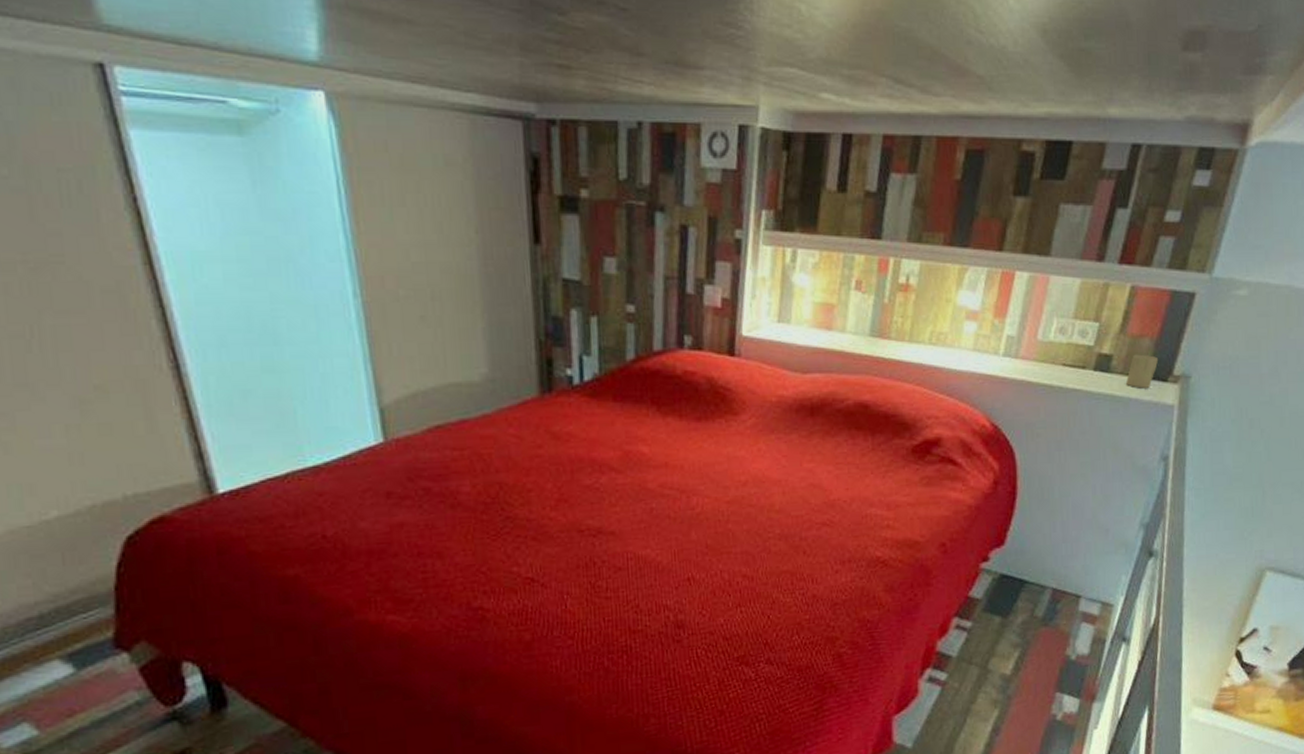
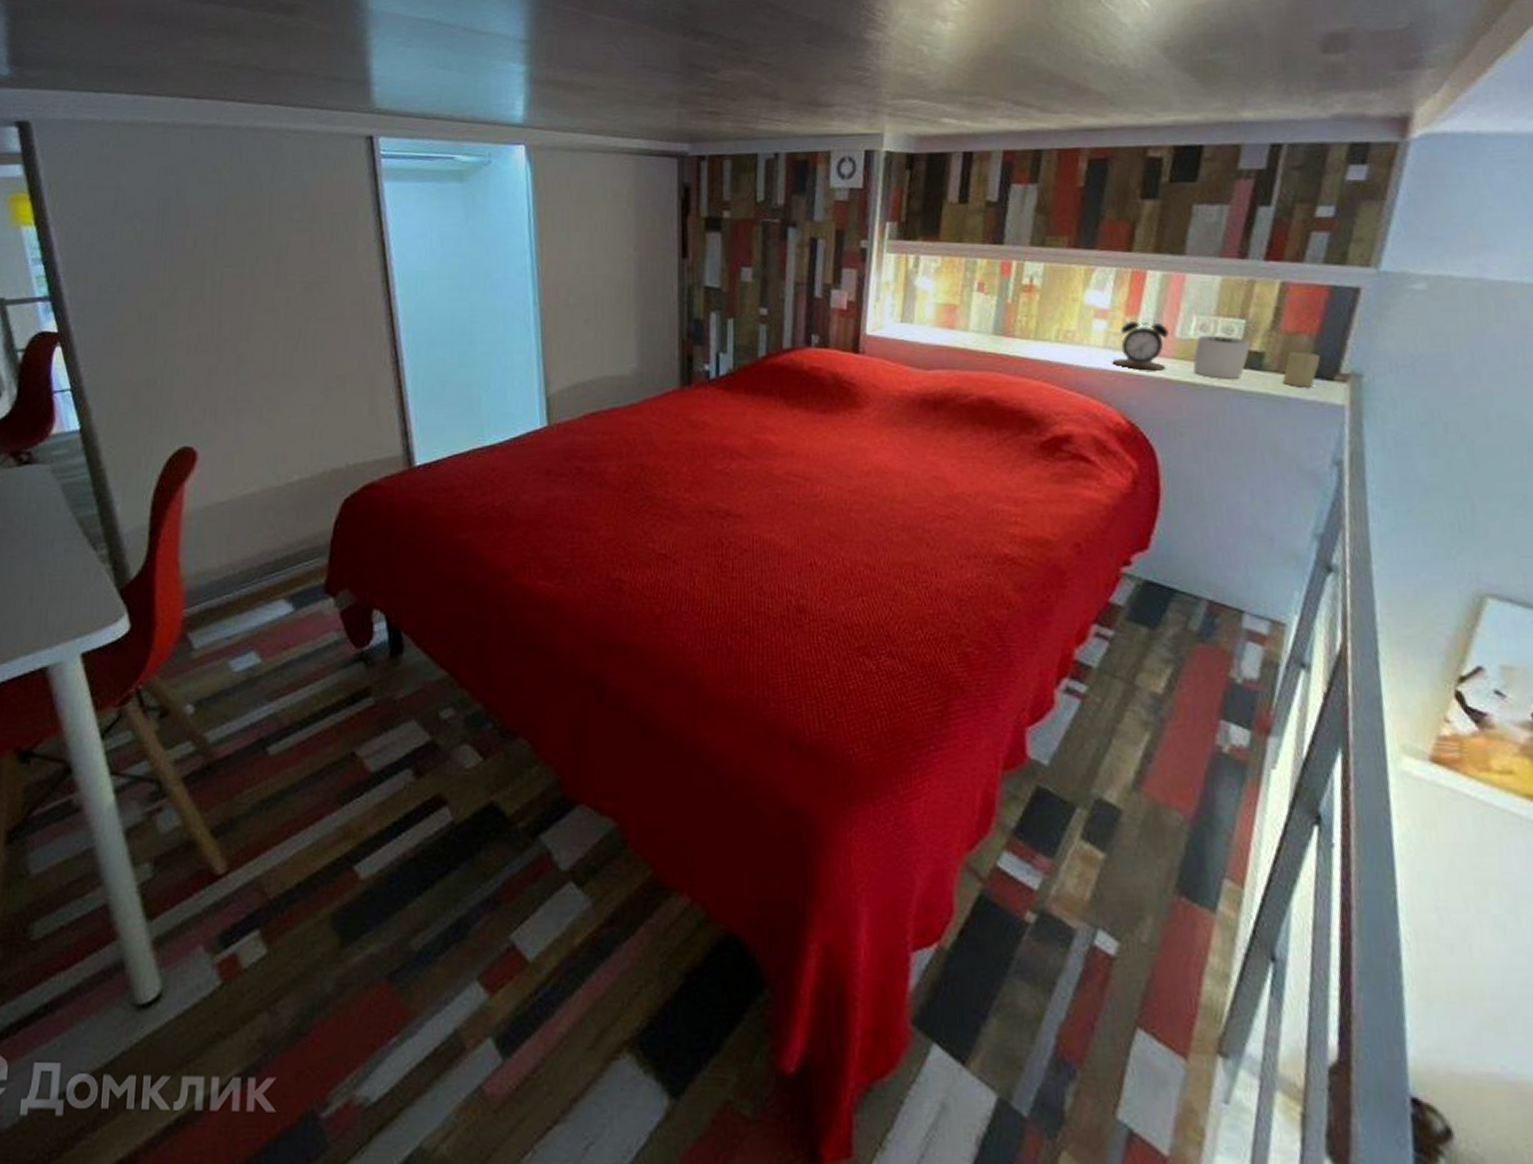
alarm clock: none [980,319,1032,373] -> present [1112,317,1169,371]
planter: none [1051,338,1102,382] -> present [1192,335,1251,380]

